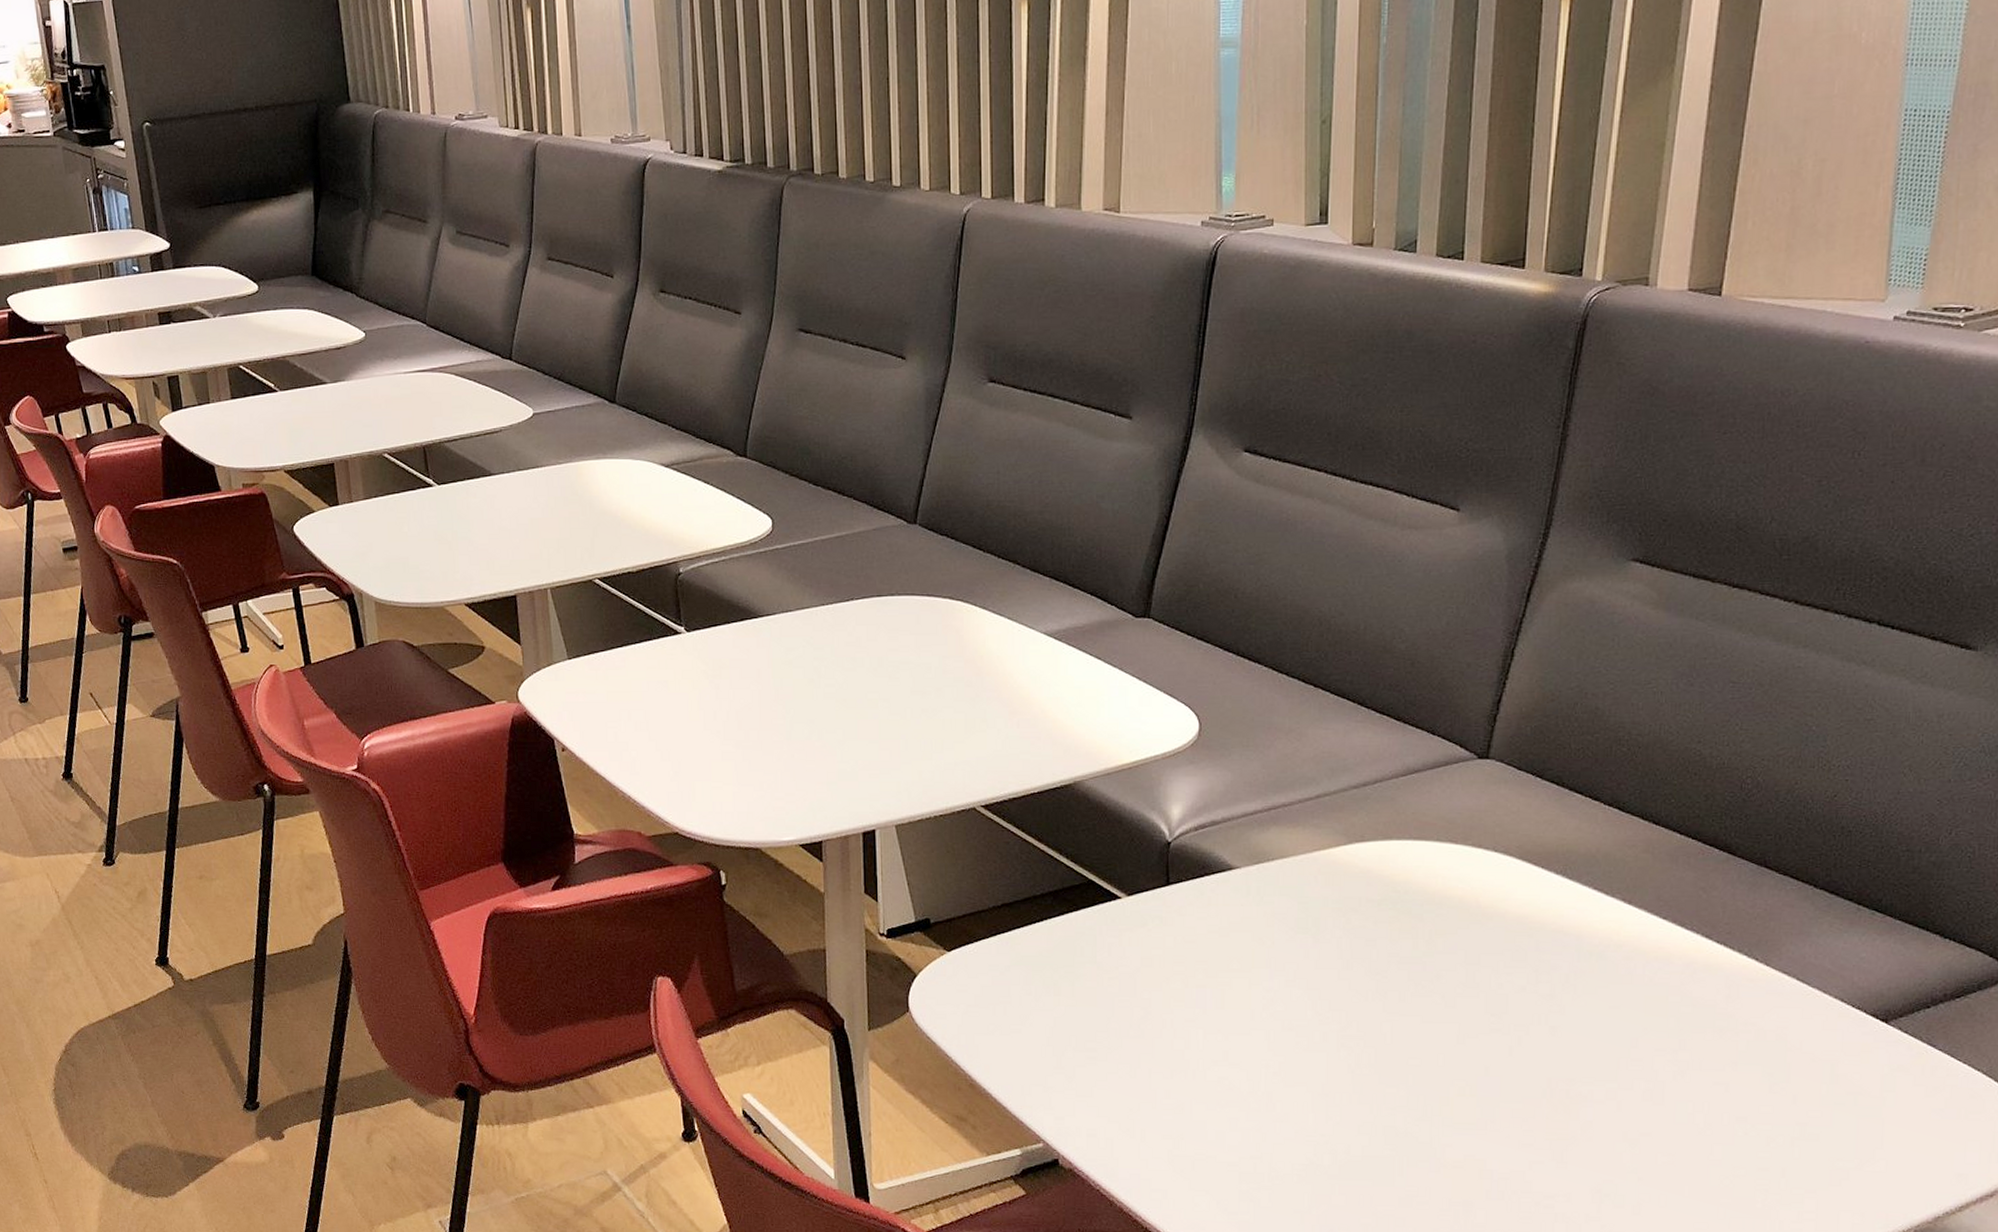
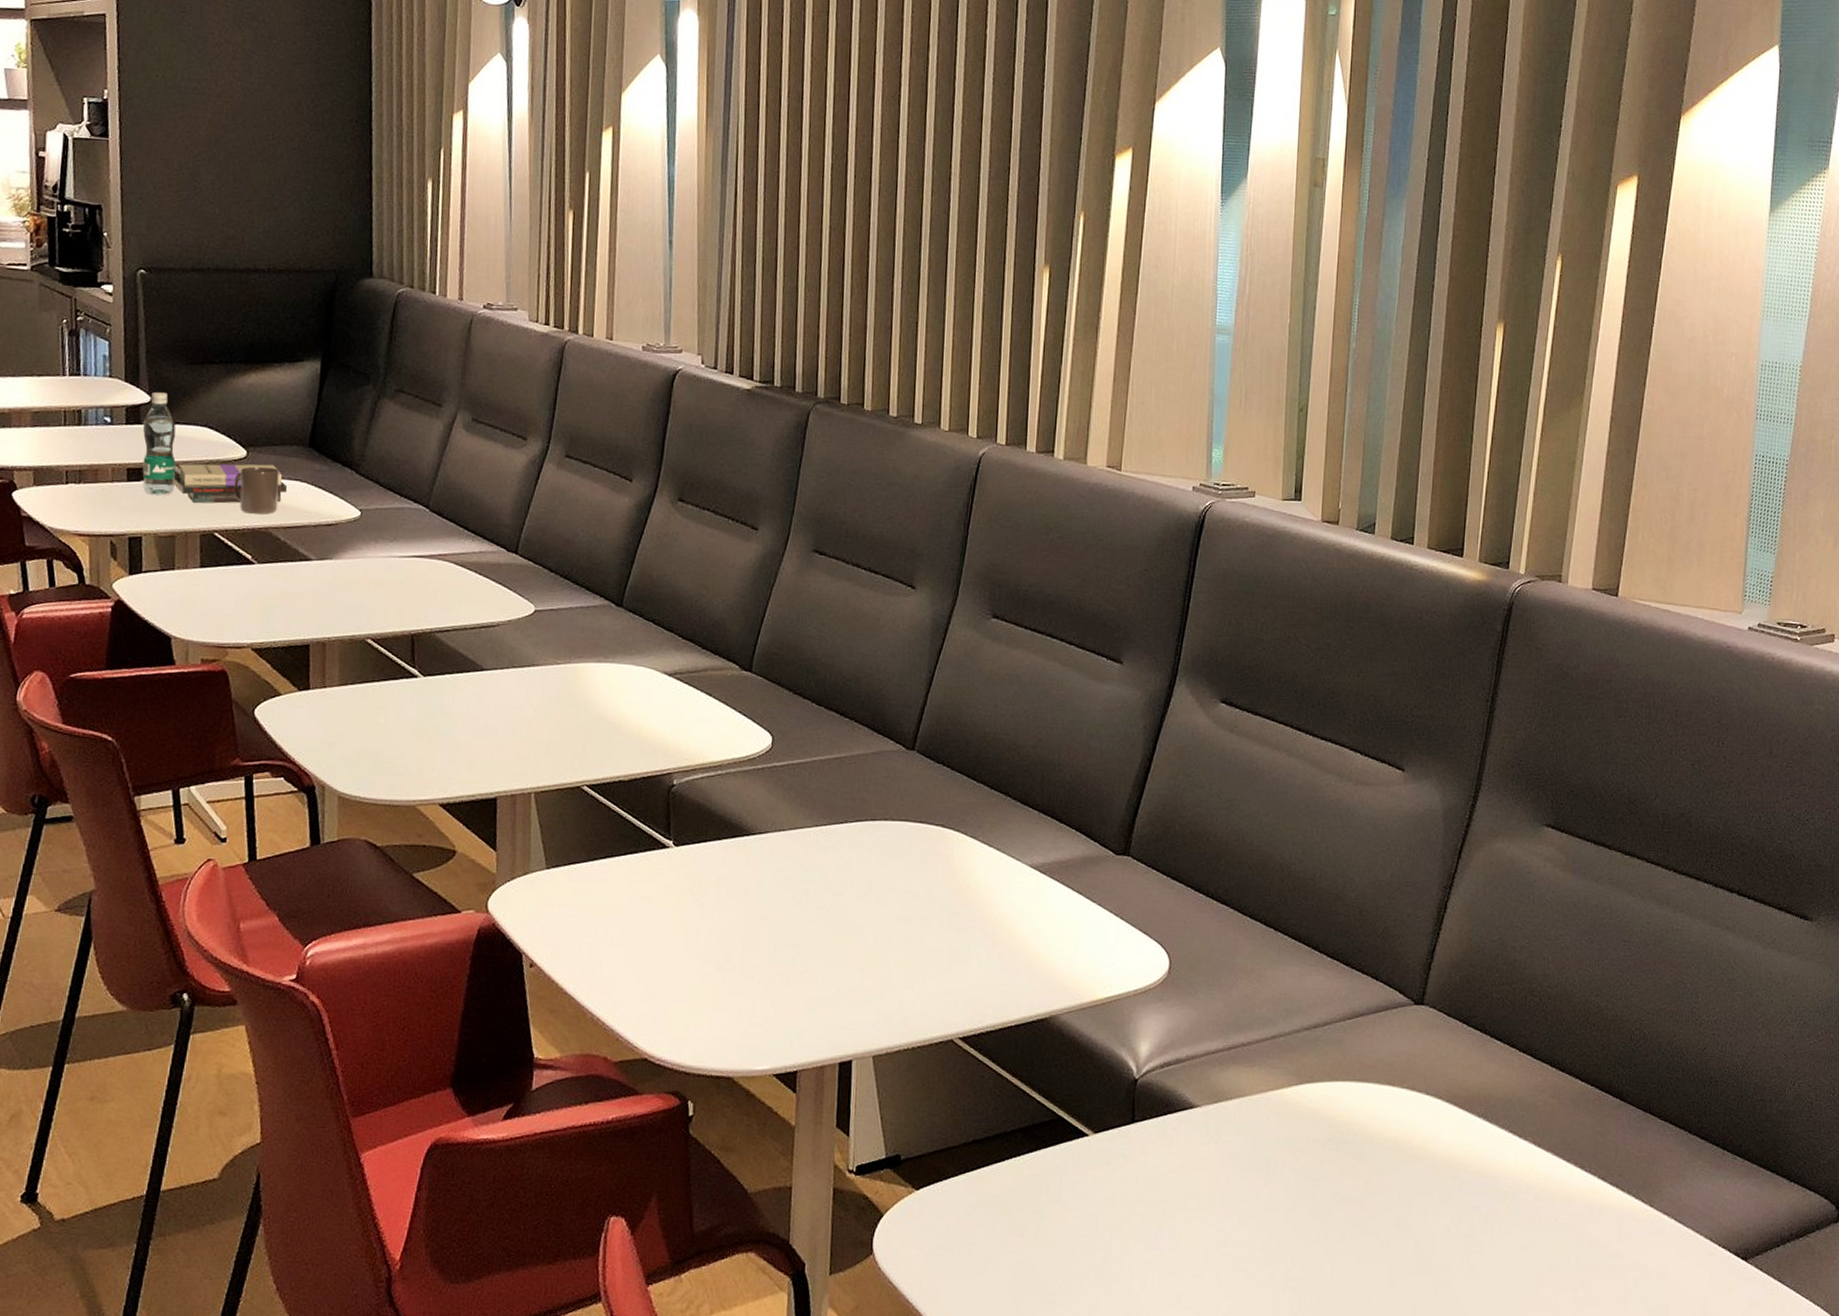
bottle: none [166,238,201,335] -> present [142,392,176,496]
books: none [197,296,298,340] -> present [172,464,288,504]
cup: none [250,298,292,346] -> present [234,466,279,516]

